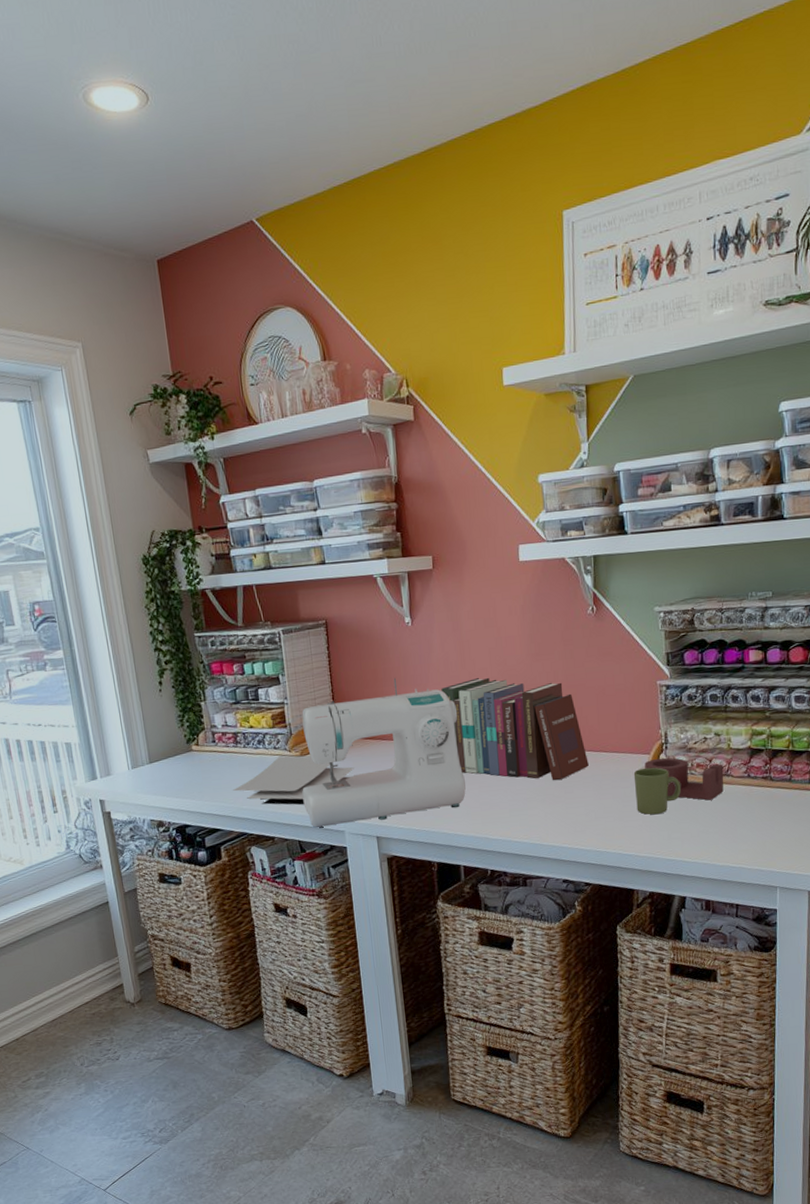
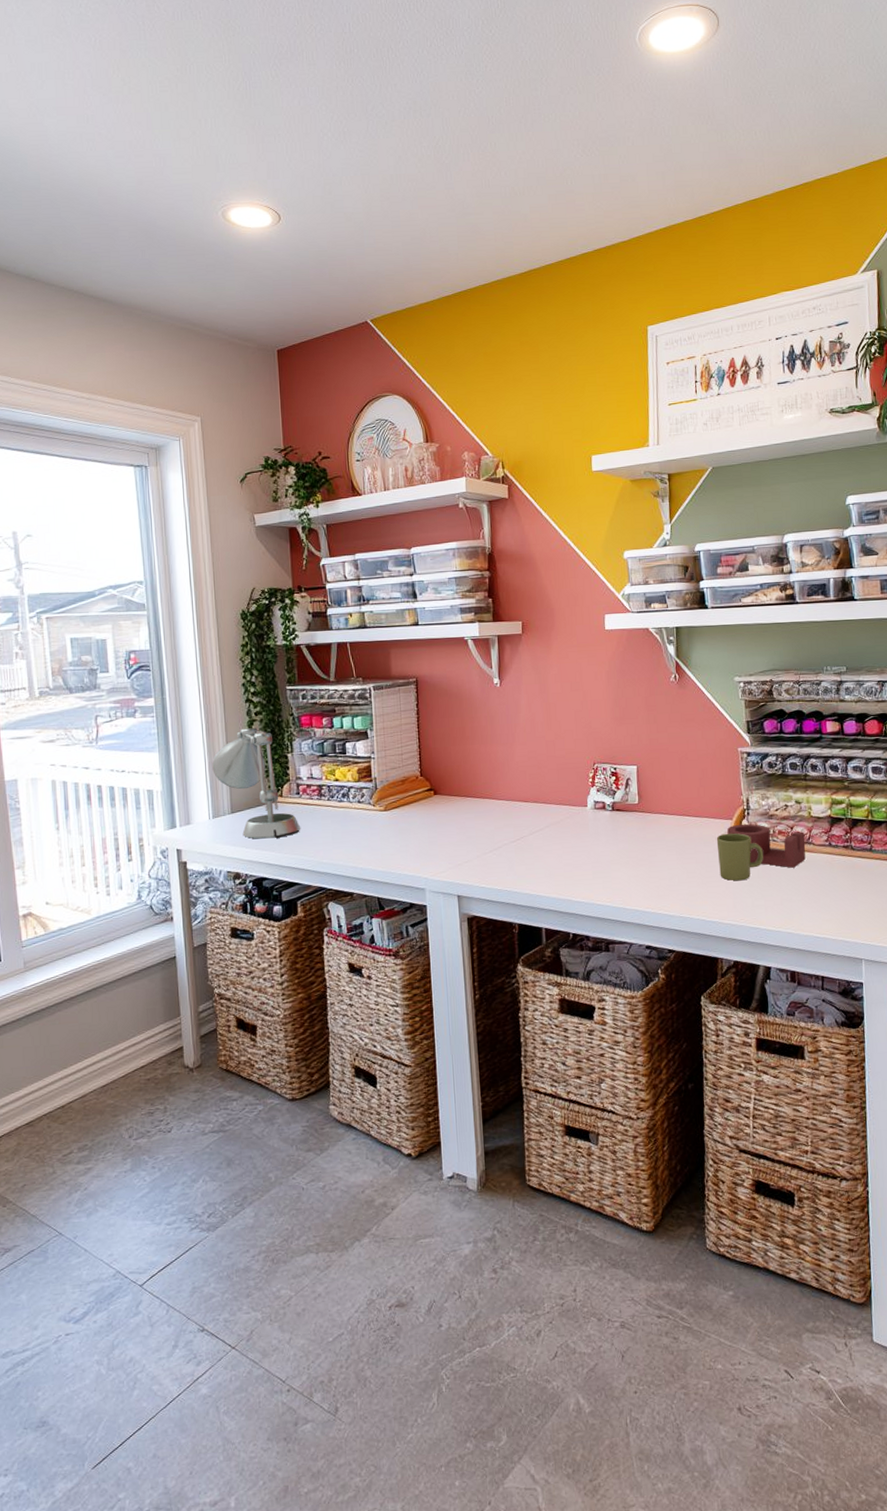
desk lamp: none [126,677,219,788] -> present [212,728,301,839]
papers: present [233,756,354,806] -> none [314,810,438,861]
sewing machine: present [301,678,466,828] -> none [384,736,549,885]
books: present [441,677,589,781] -> none [527,739,672,844]

